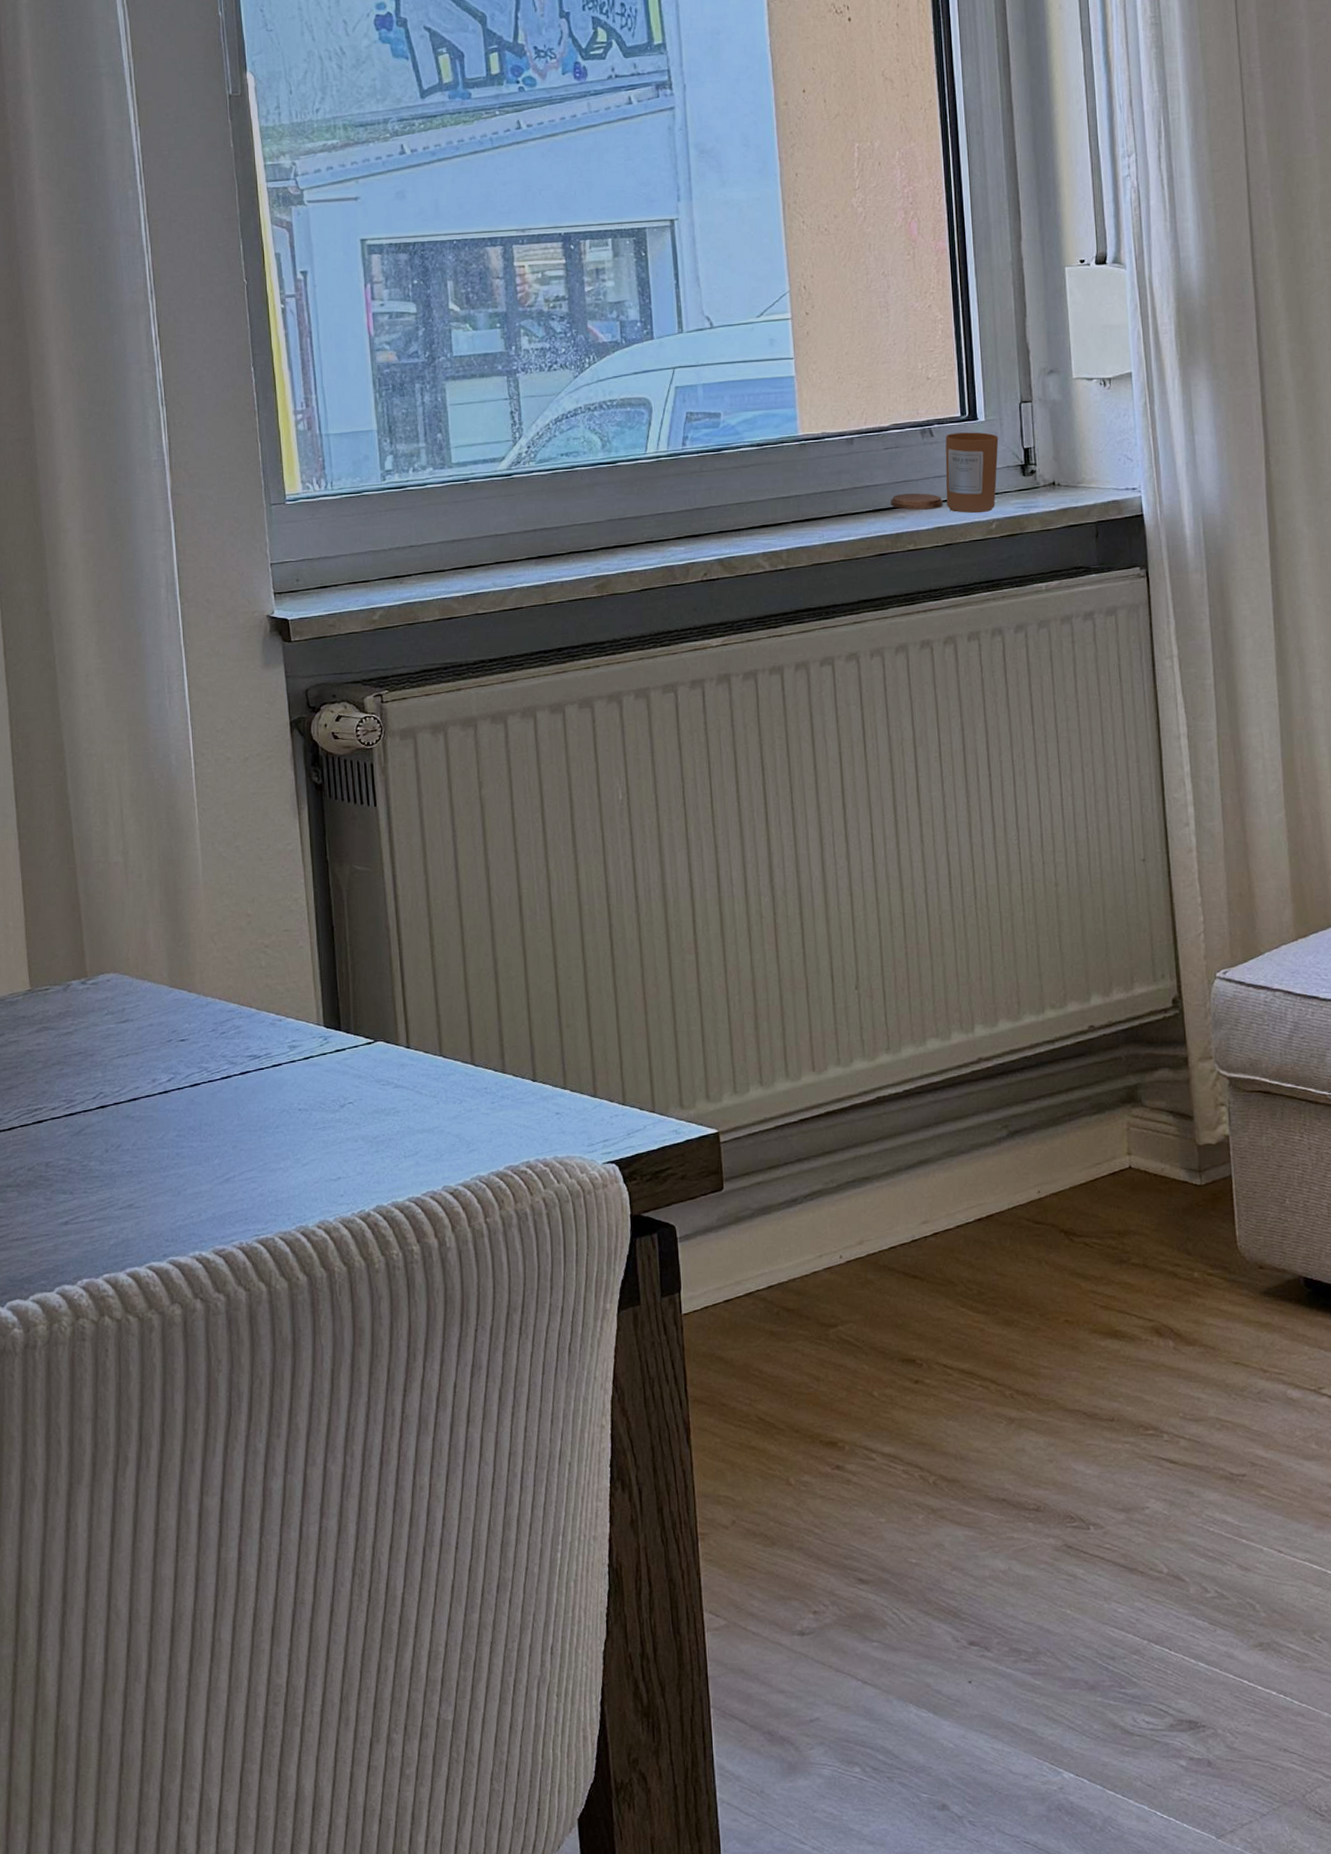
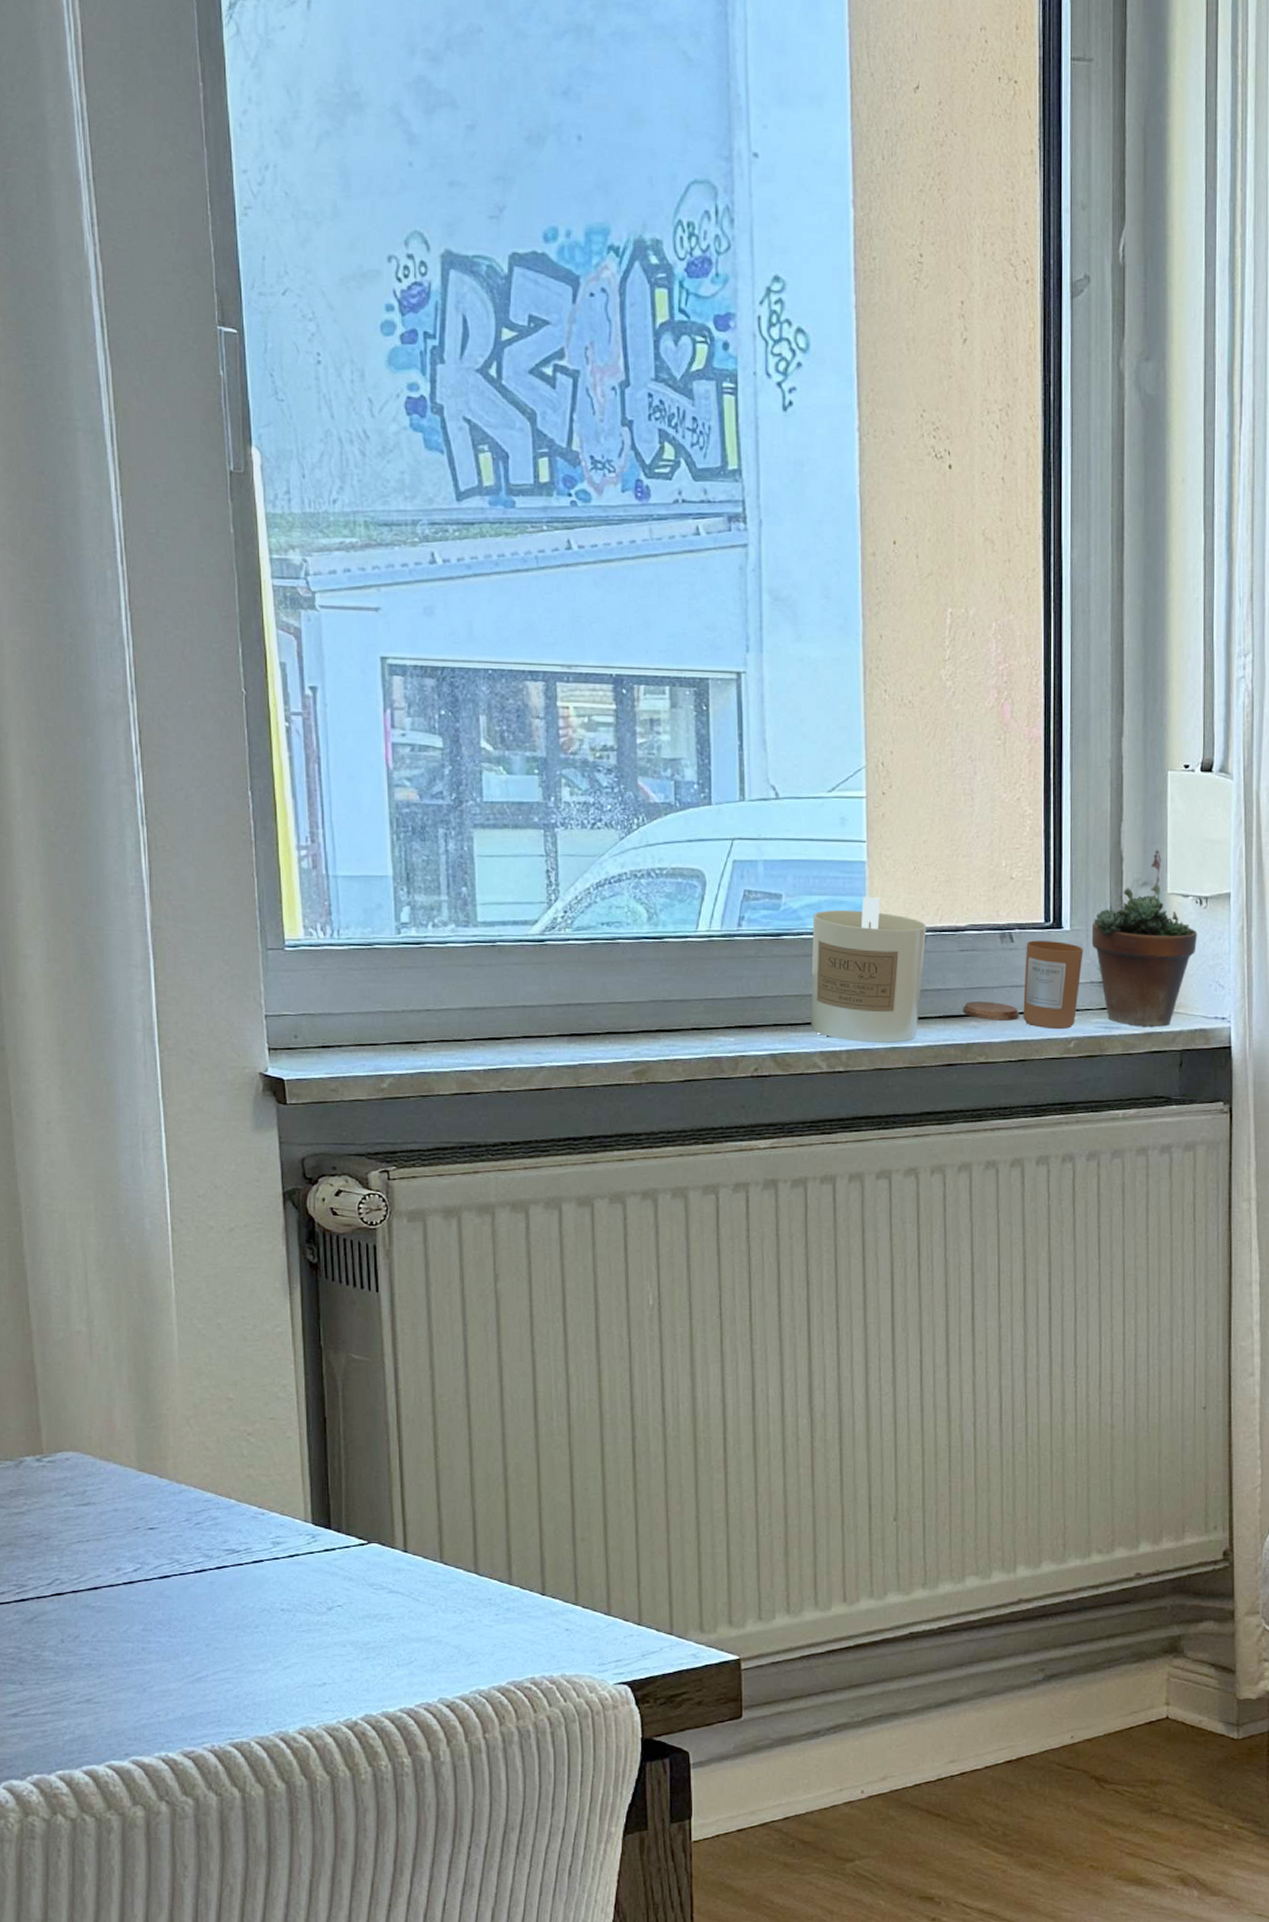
candle: none [749,407,853,541] -> present [811,896,926,1044]
succulent plant: none [1004,339,1104,505] -> present [1091,849,1198,1028]

